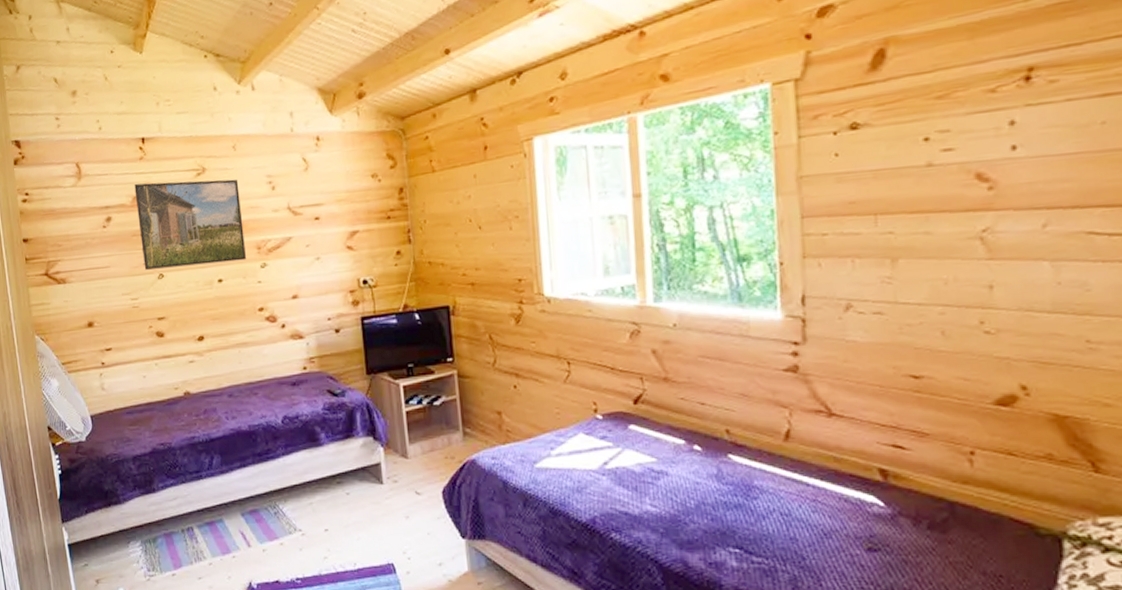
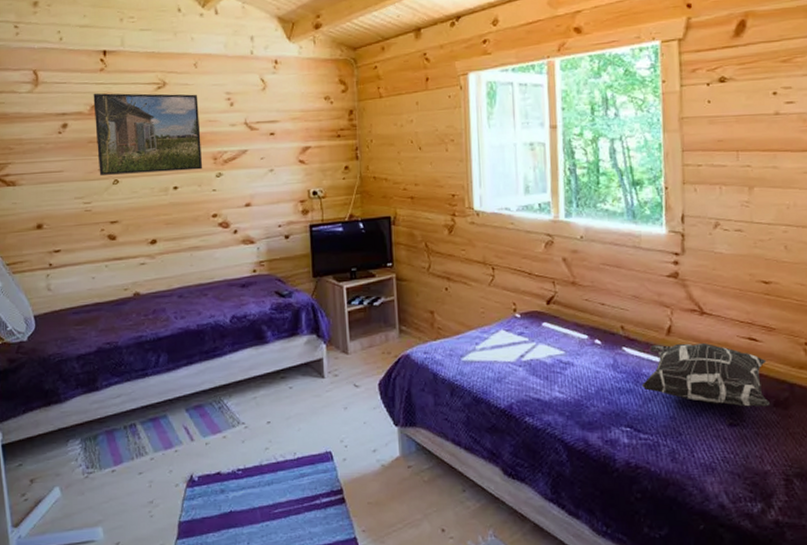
decorative pillow: none [753,450,922,529] -> present [641,342,770,407]

